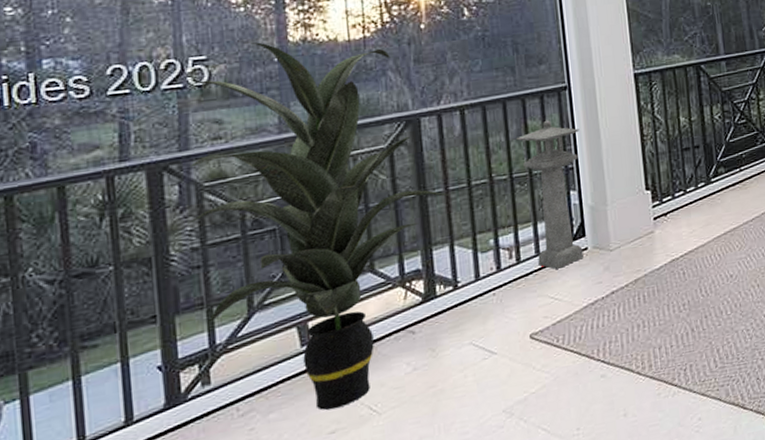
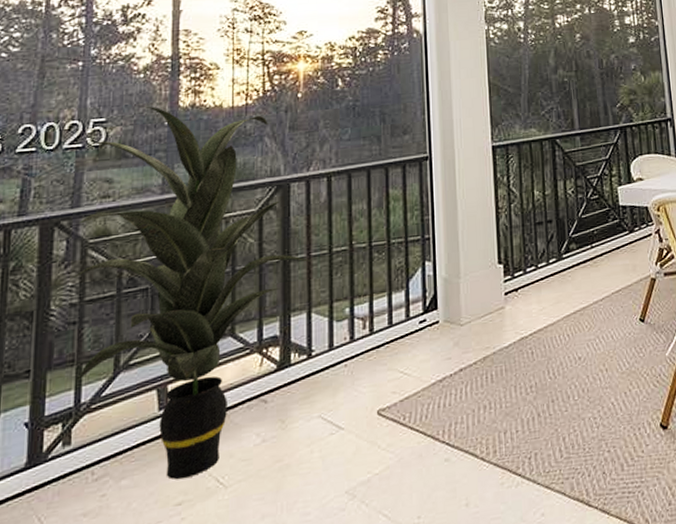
lantern: present [515,120,584,269] -> none [377,189,438,342]

